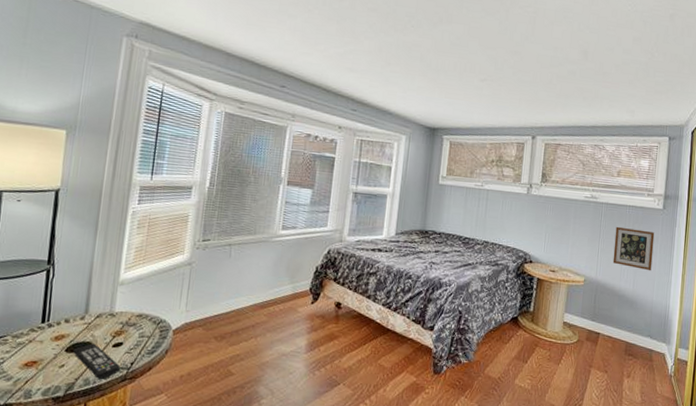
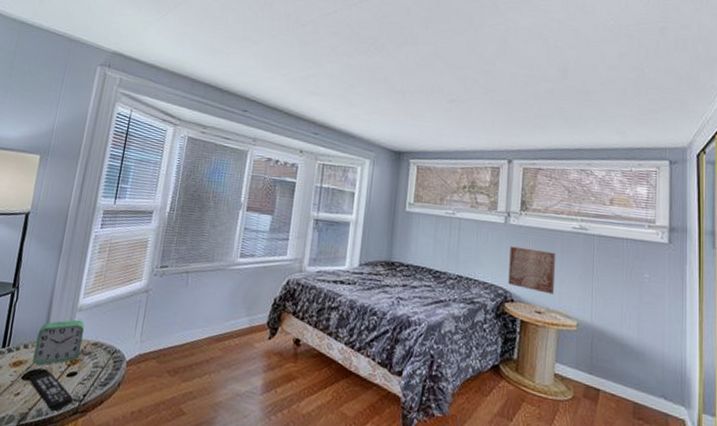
alarm clock: none [75,293,128,338] -> present [32,319,85,365]
wall art: none [528,214,569,255] -> present [508,246,555,294]
picture frame: present [612,226,655,271] -> none [610,262,661,317]

